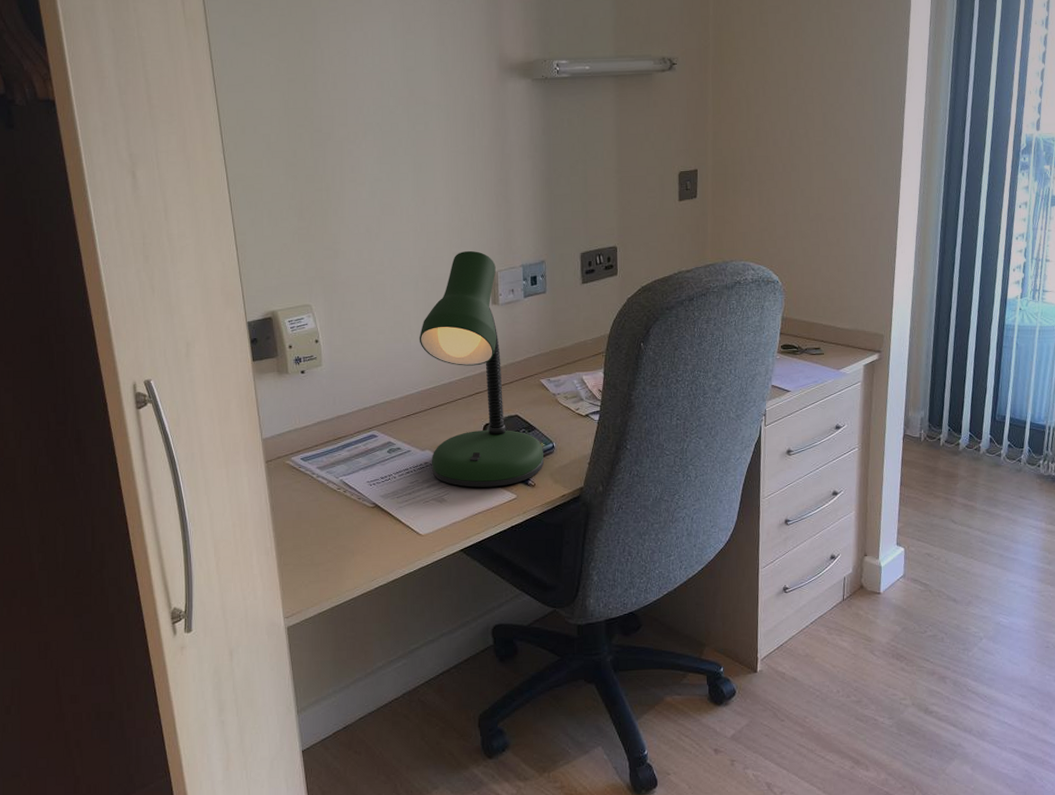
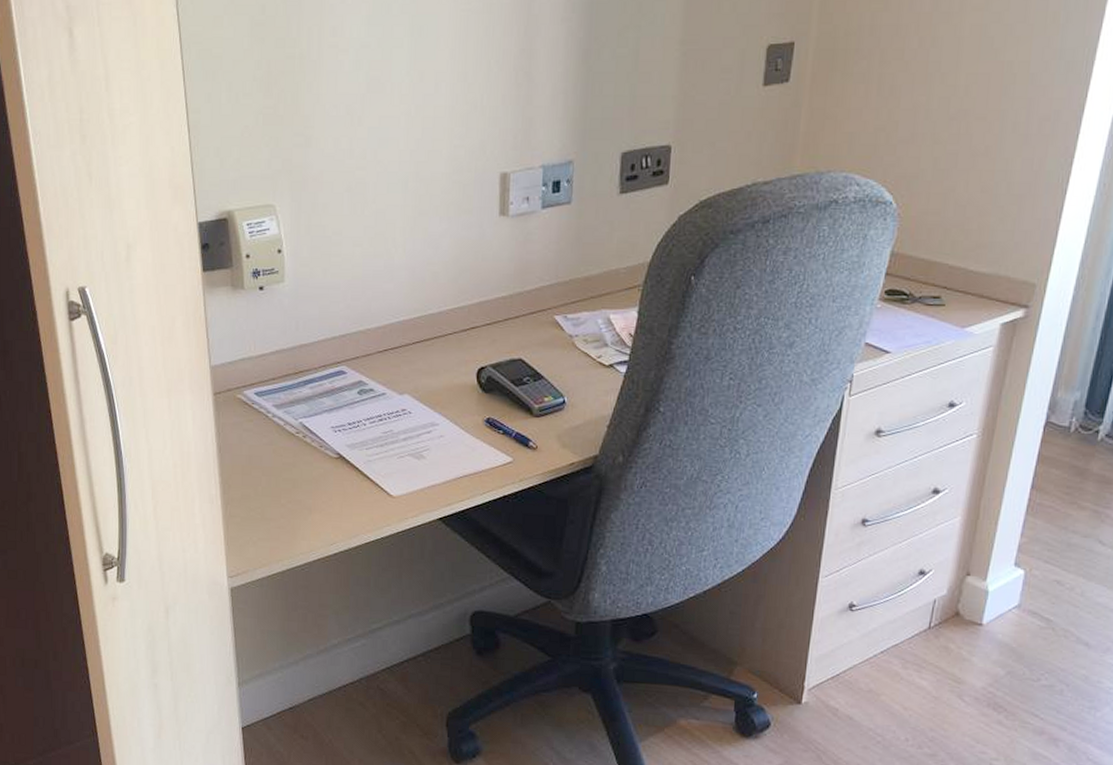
desk lamp: present [419,250,544,487] -> none [404,143,551,446]

